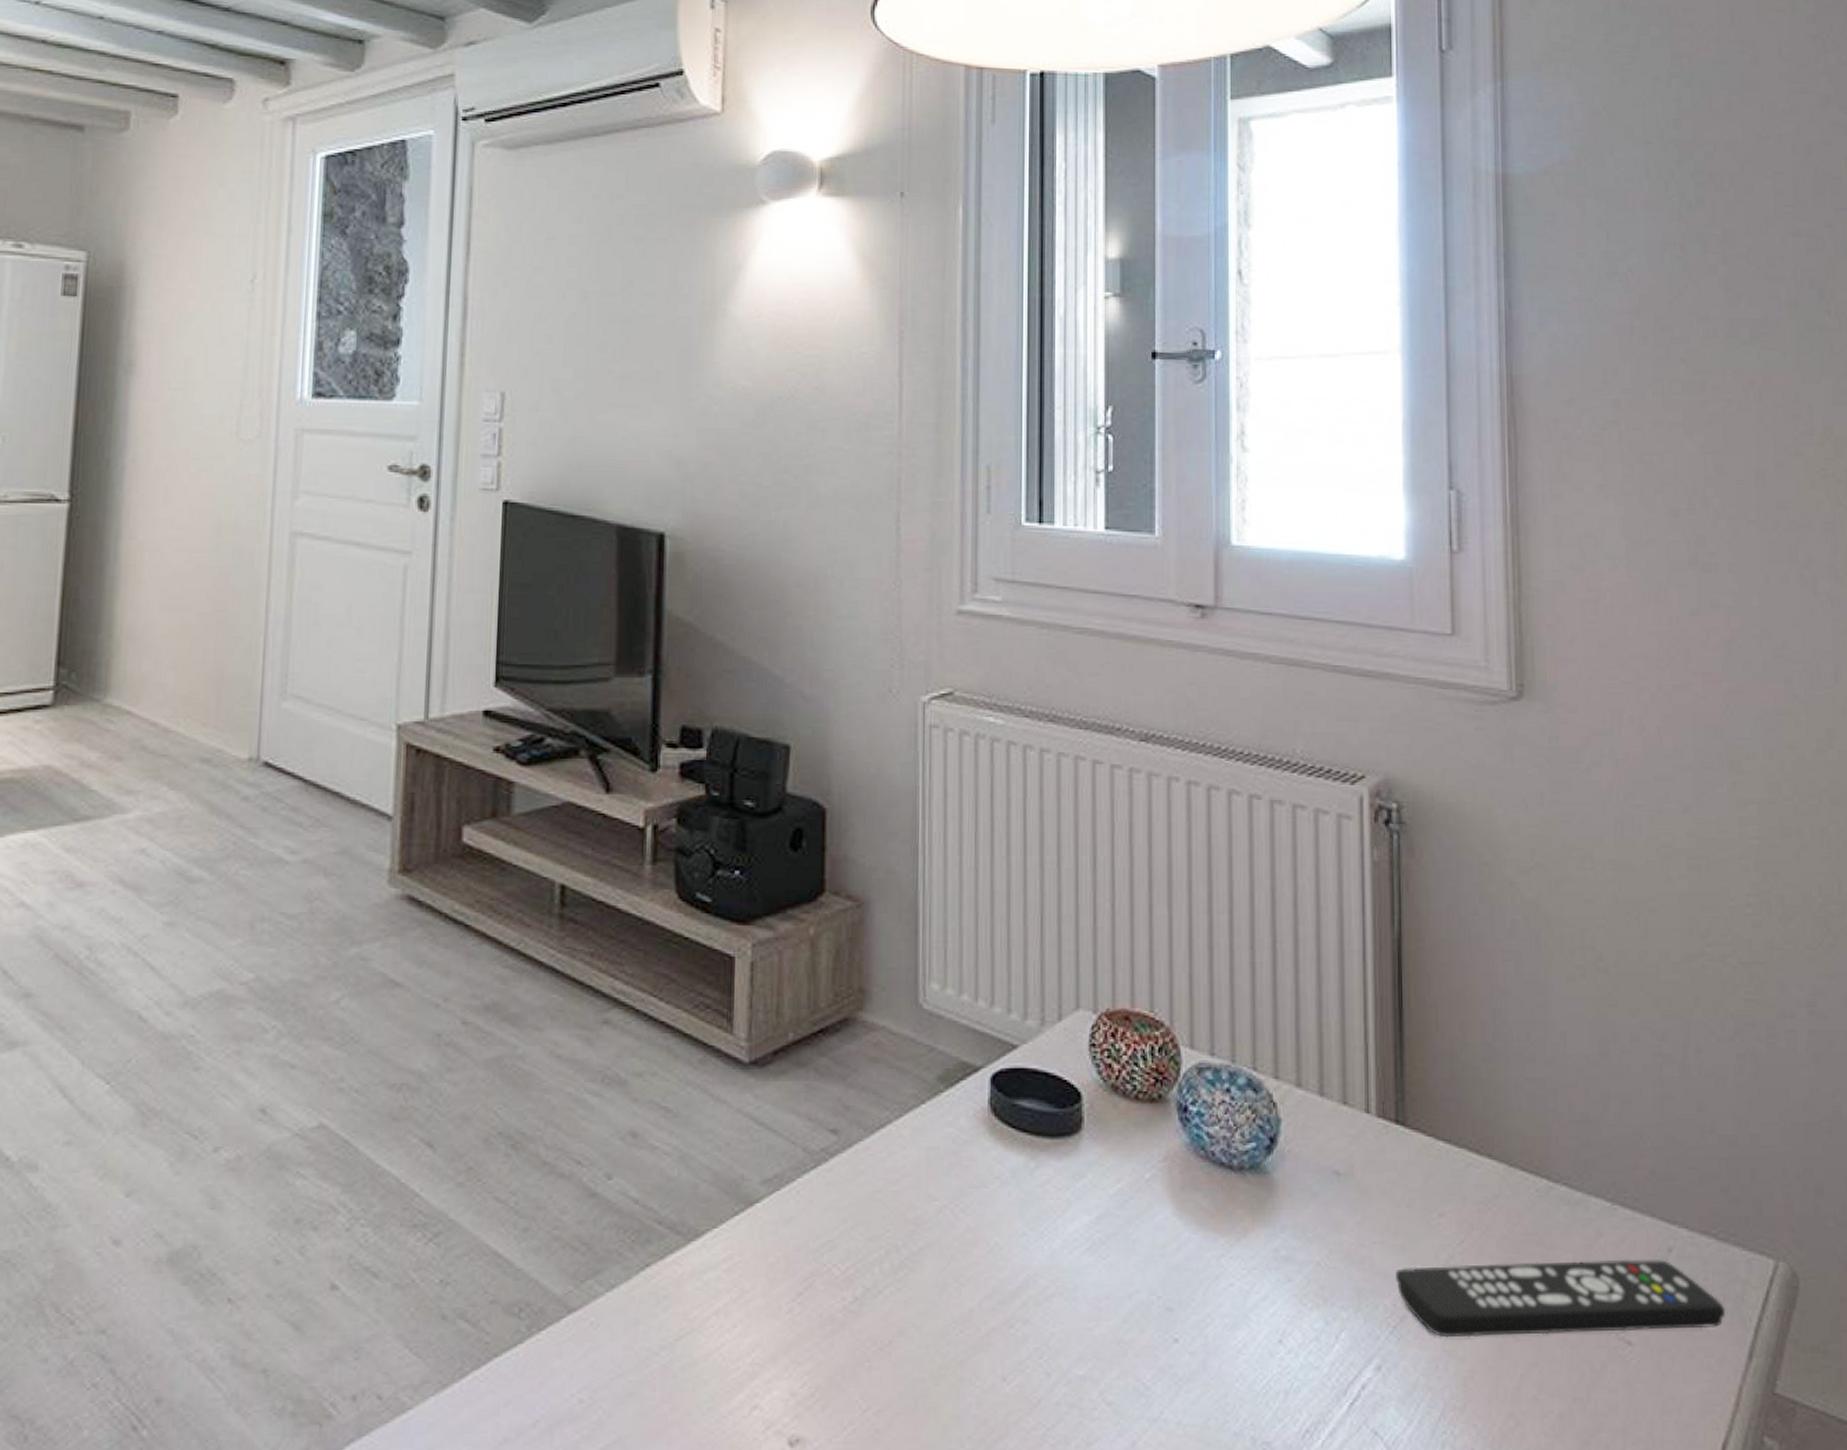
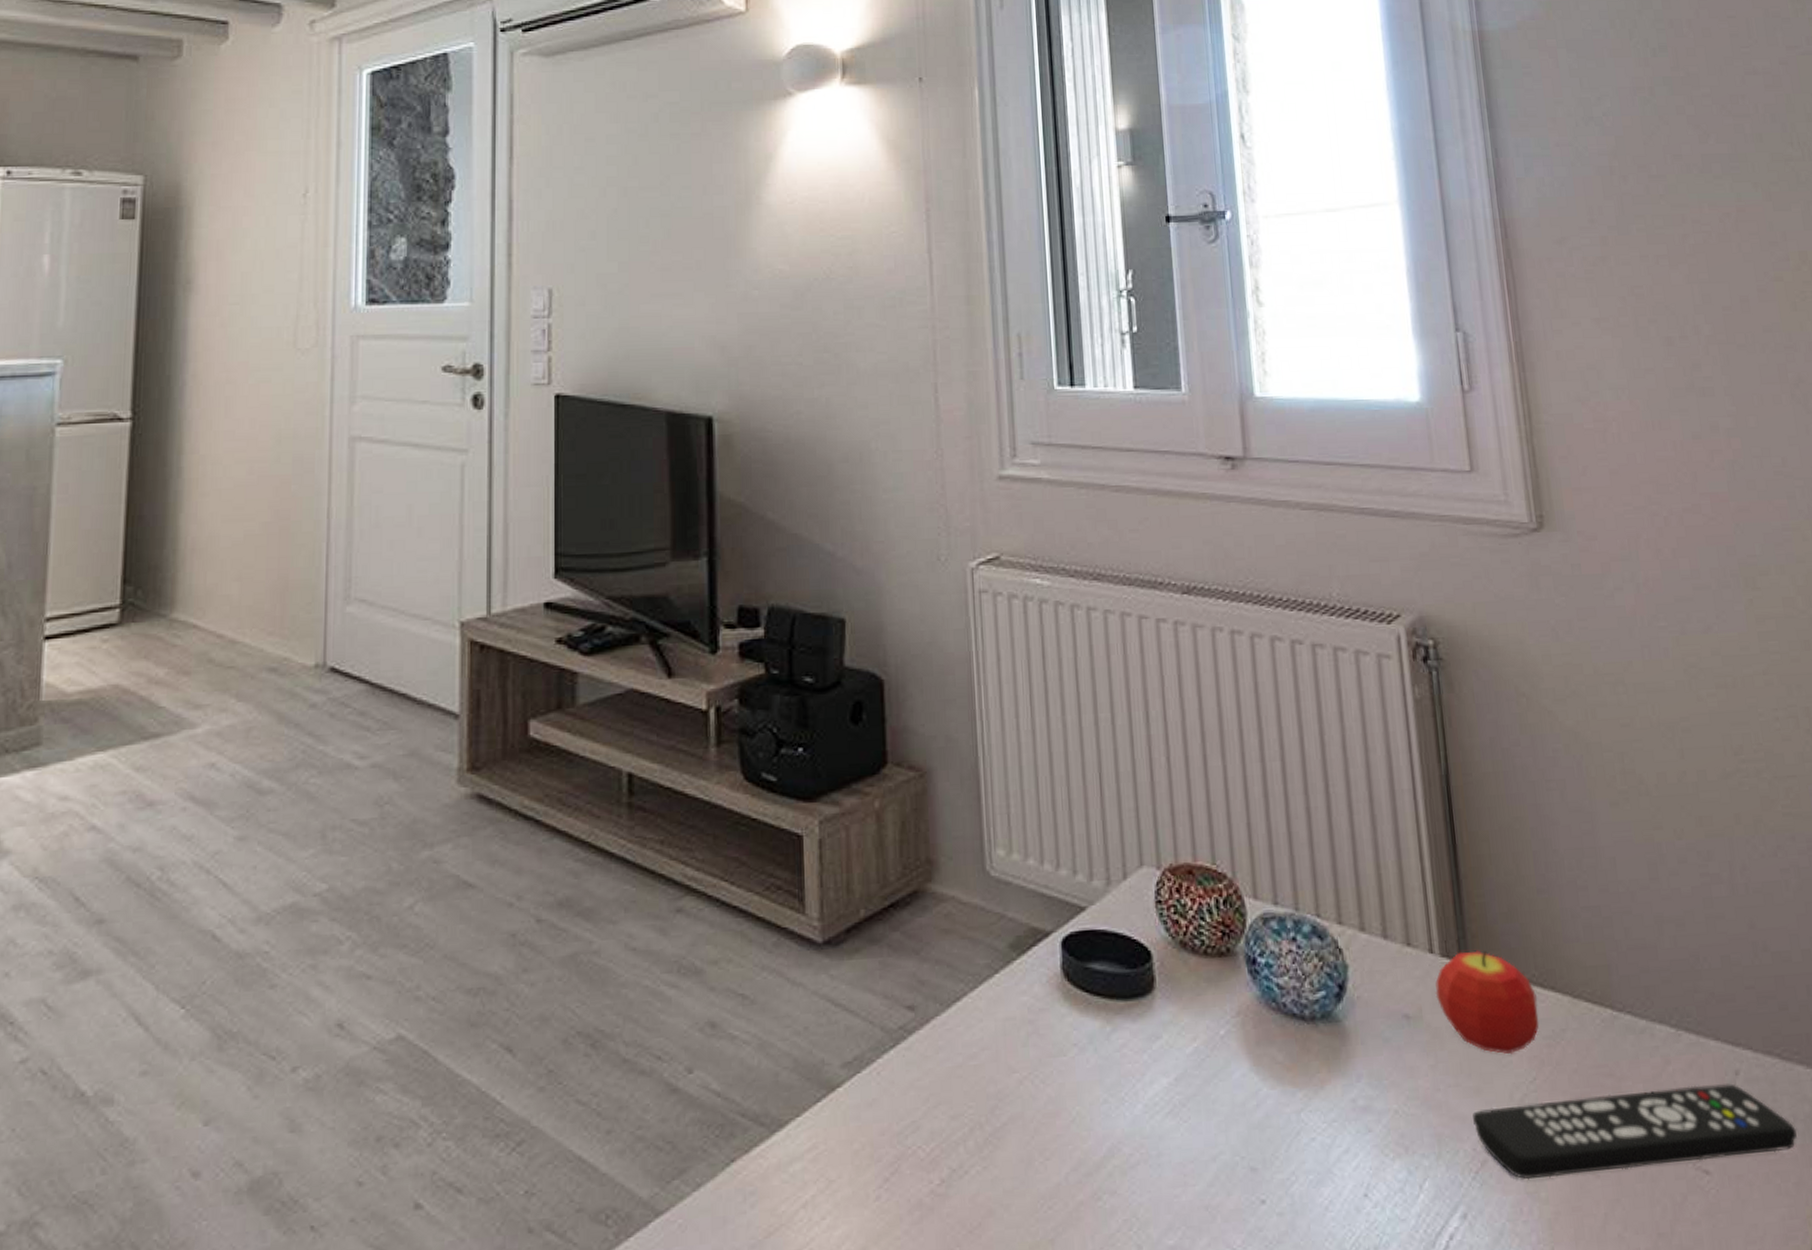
fruit: none [1368,1113,1472,1217] -> present [1435,950,1540,1055]

